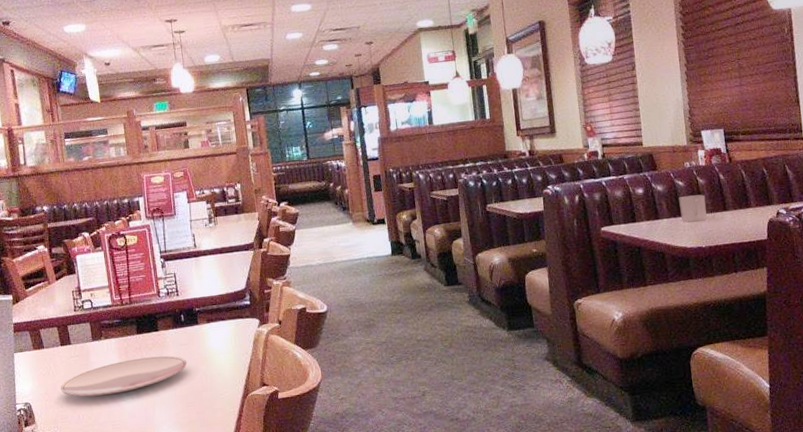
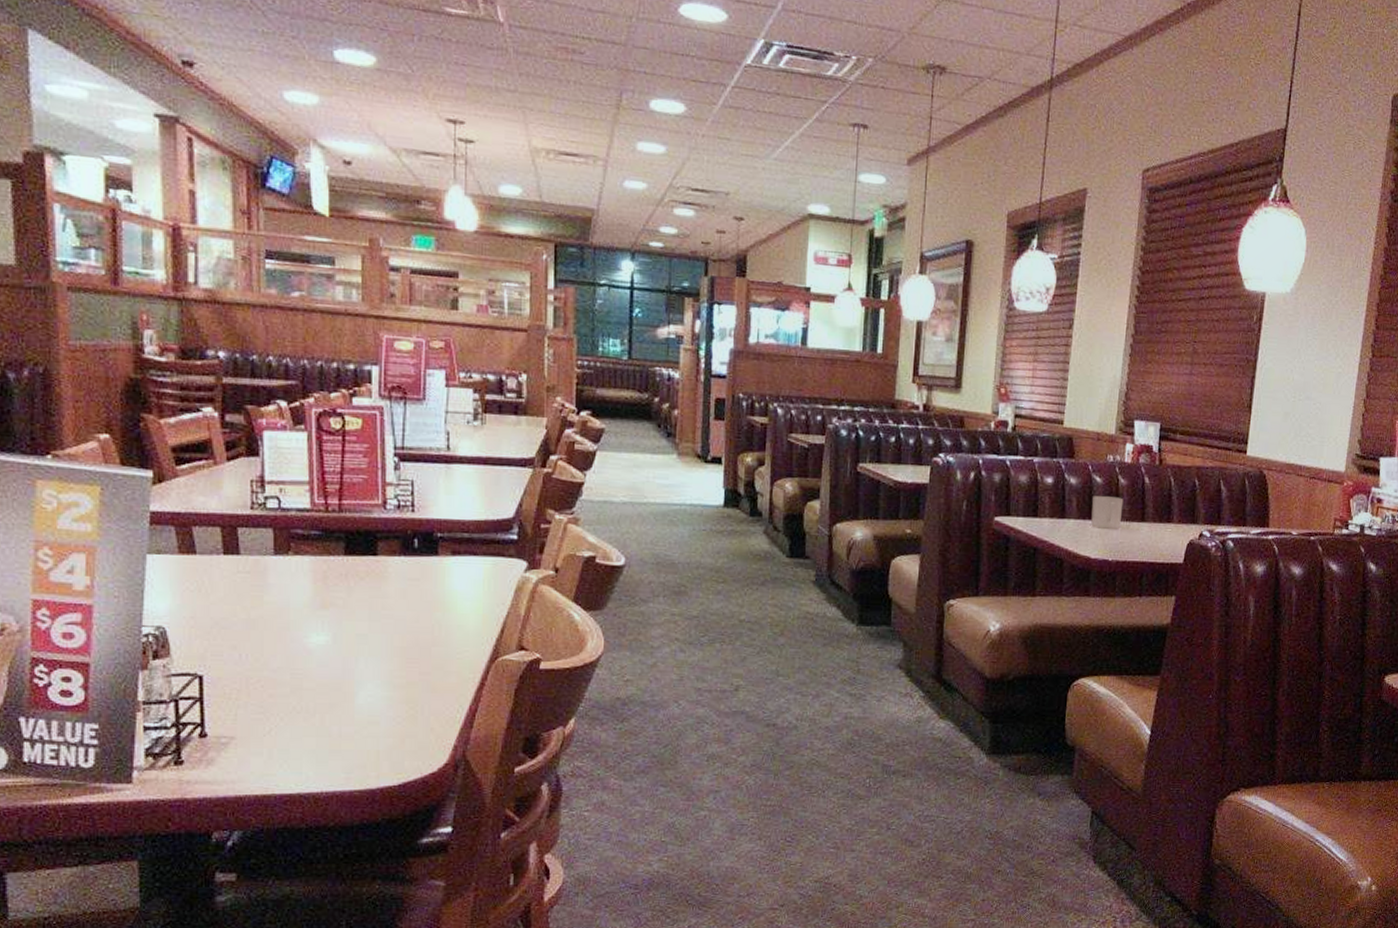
plate: present [60,355,187,397] -> none [215,588,415,632]

